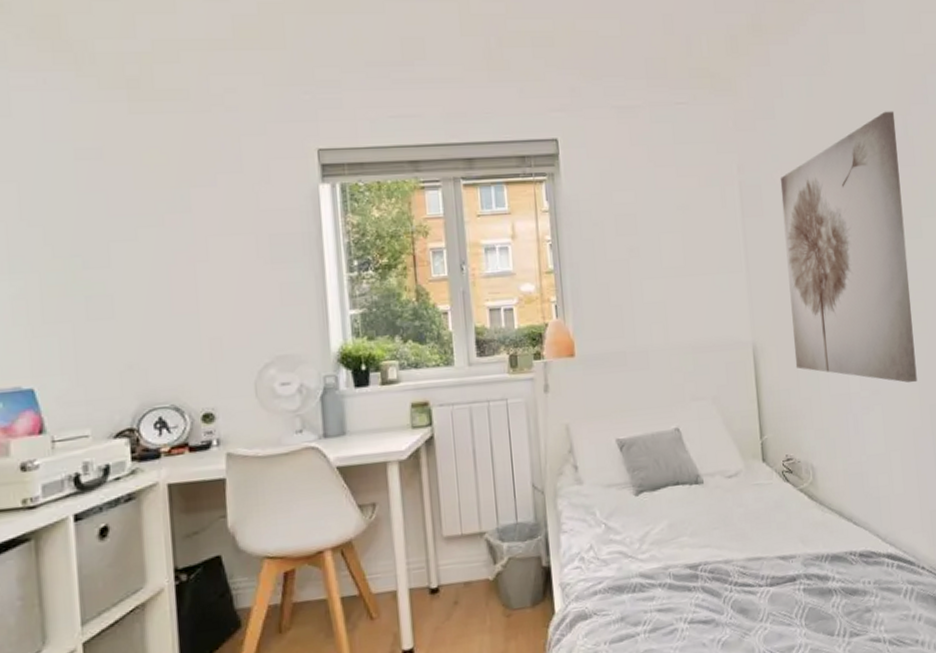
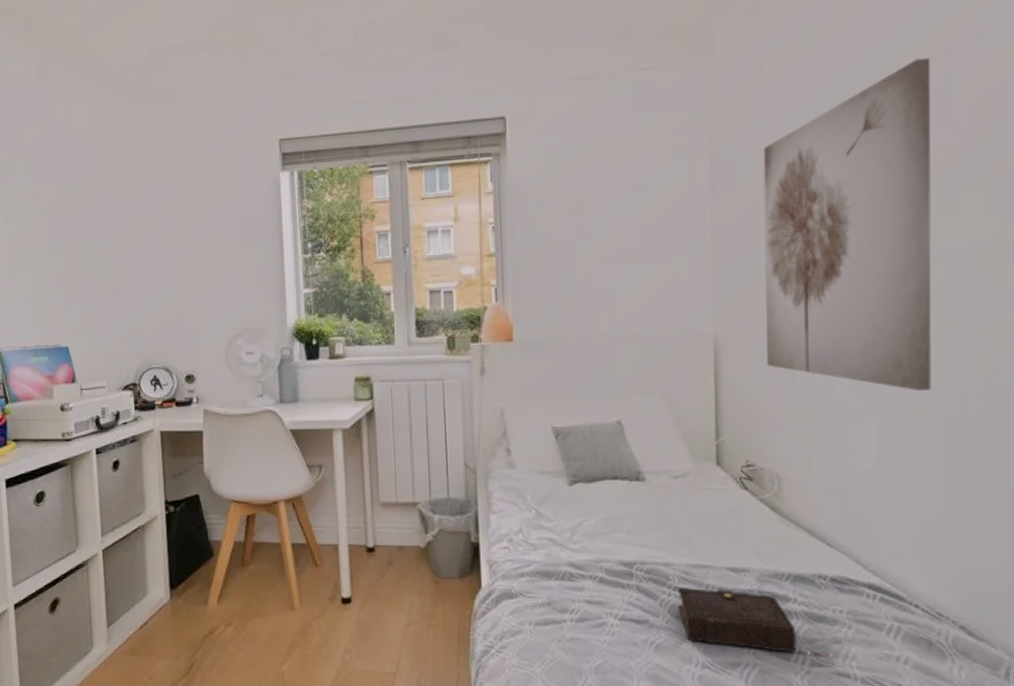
book: none [738,577,862,633] -> present [678,586,828,656]

